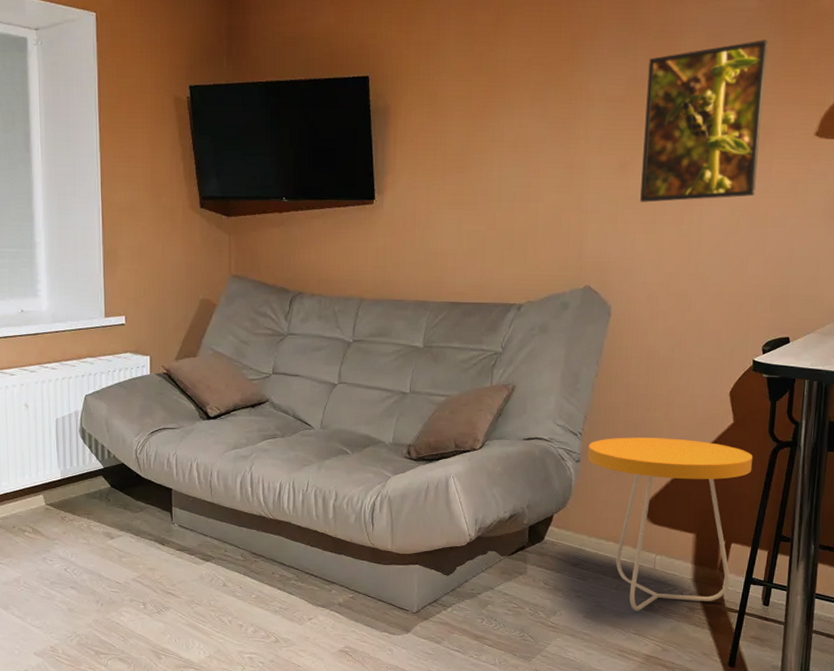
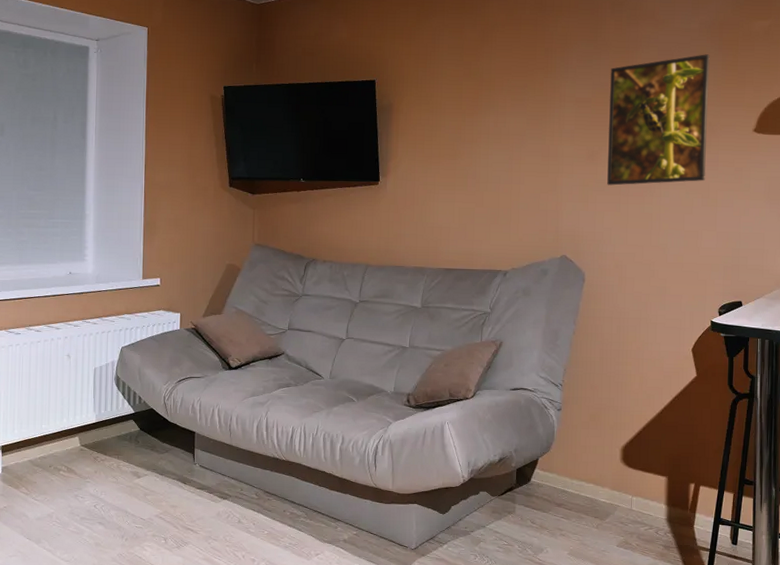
side table: present [587,437,753,611] -> none [568,388,716,549]

